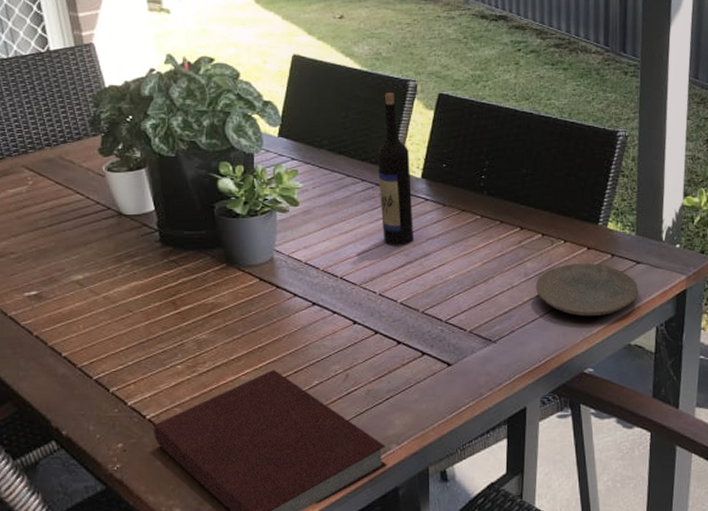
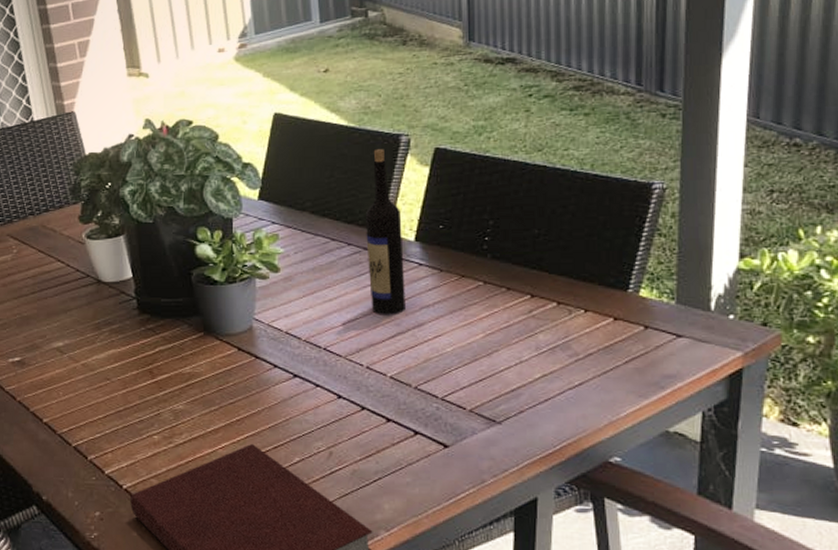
plate: present [535,263,639,316] -> none [548,336,680,397]

